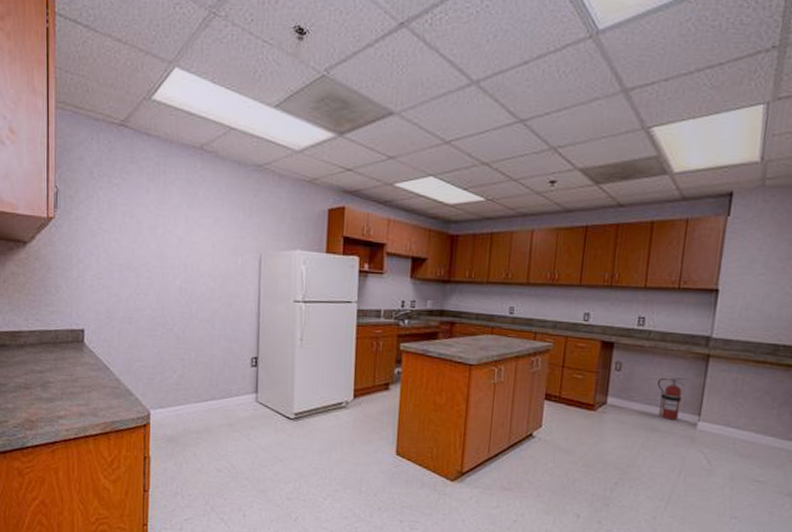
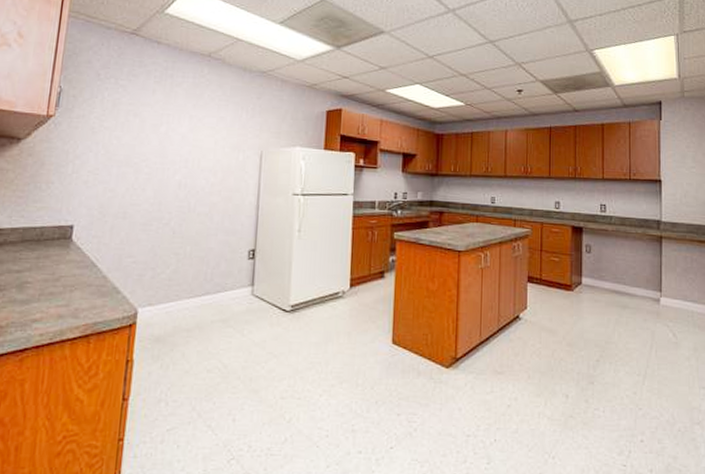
fire extinguisher: present [658,377,691,421] -> none [623,257,650,297]

